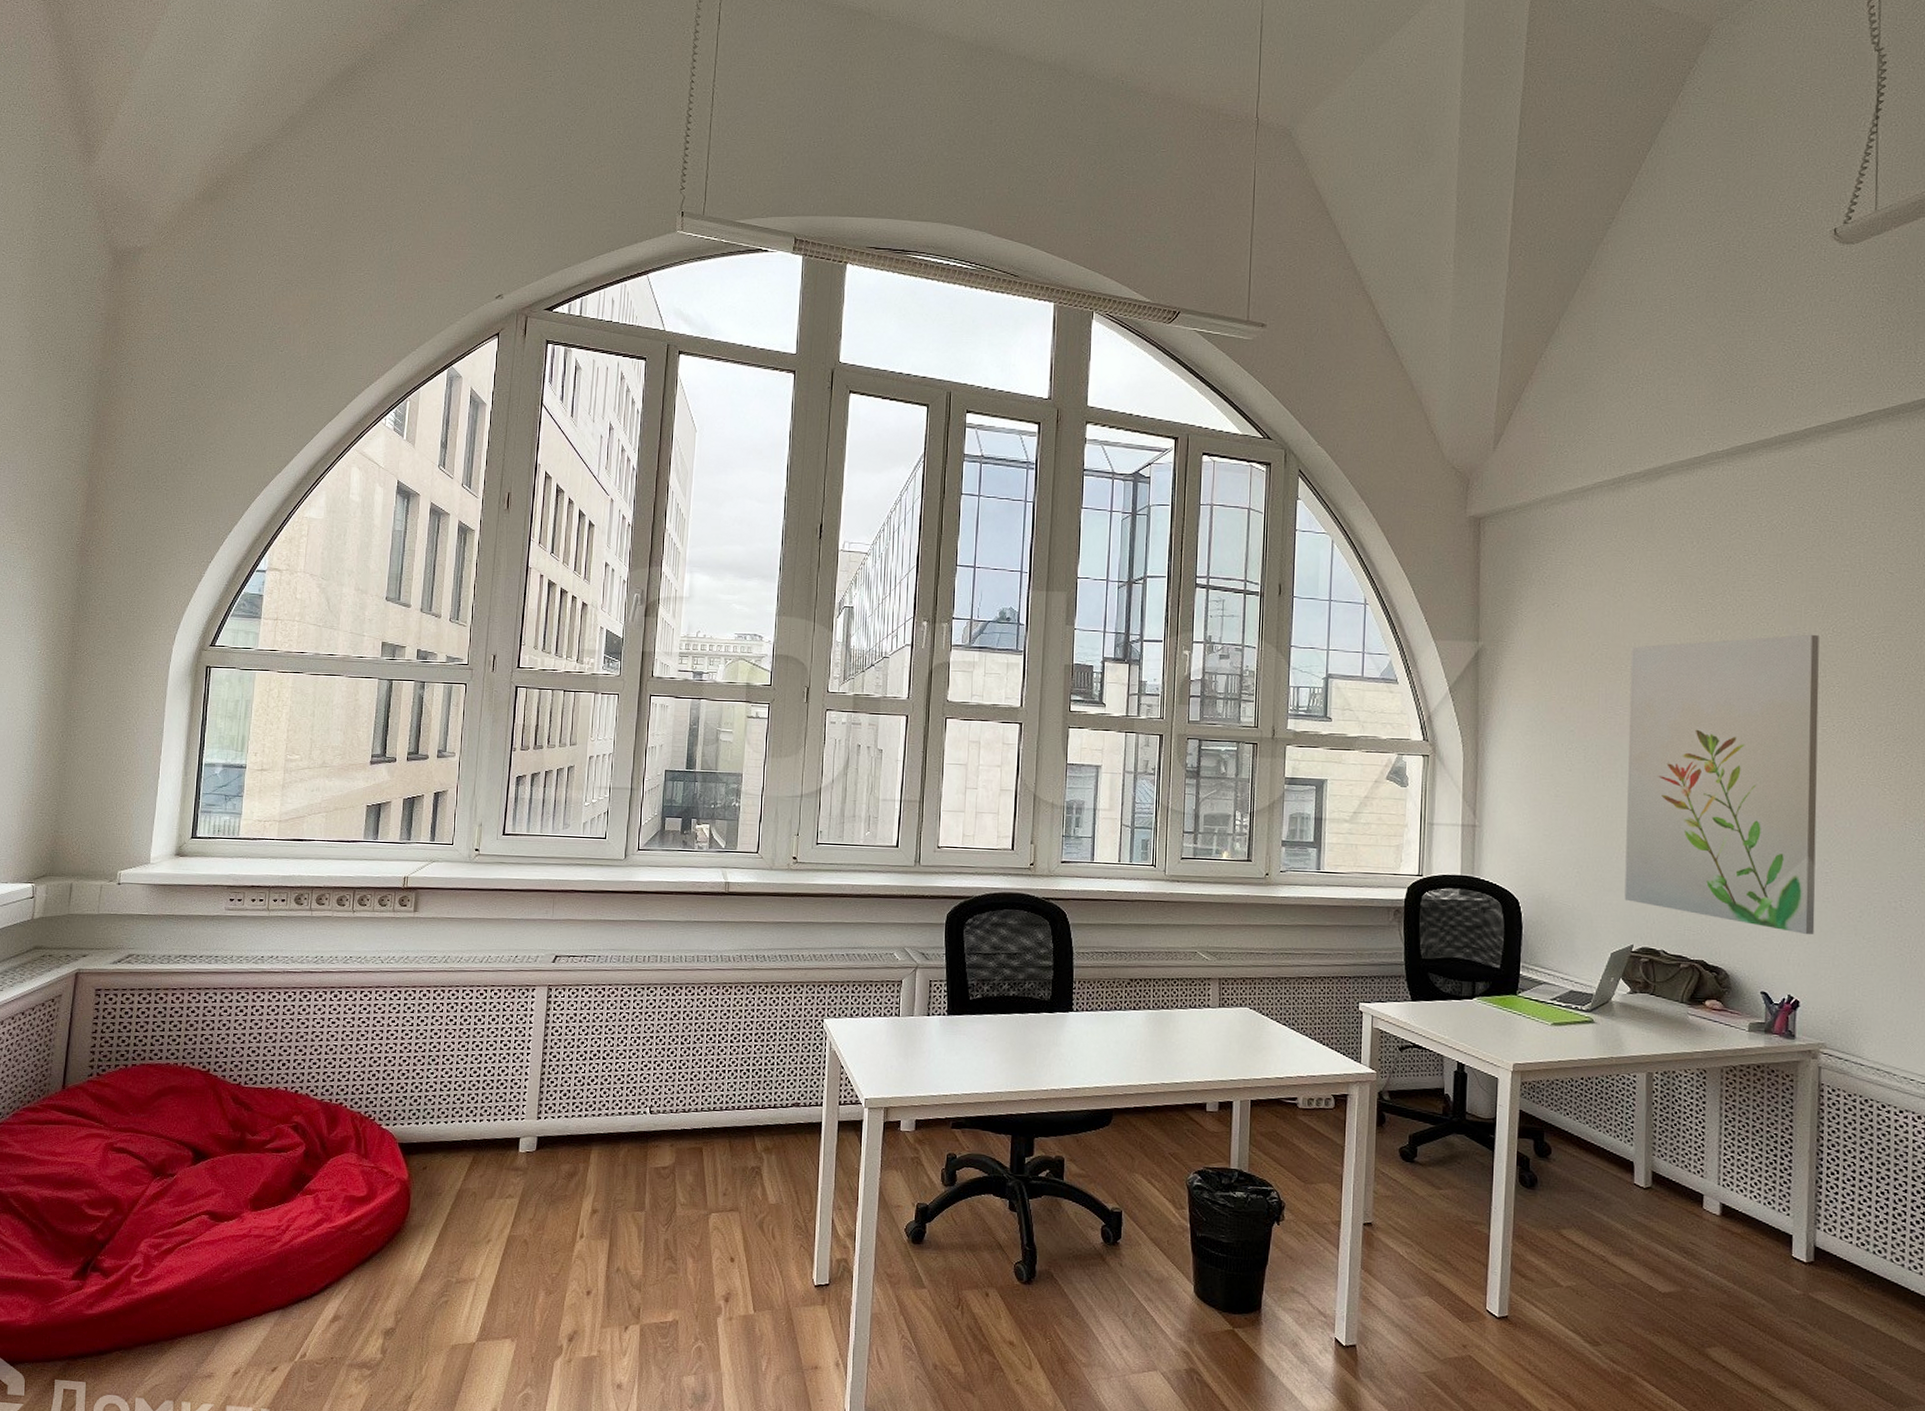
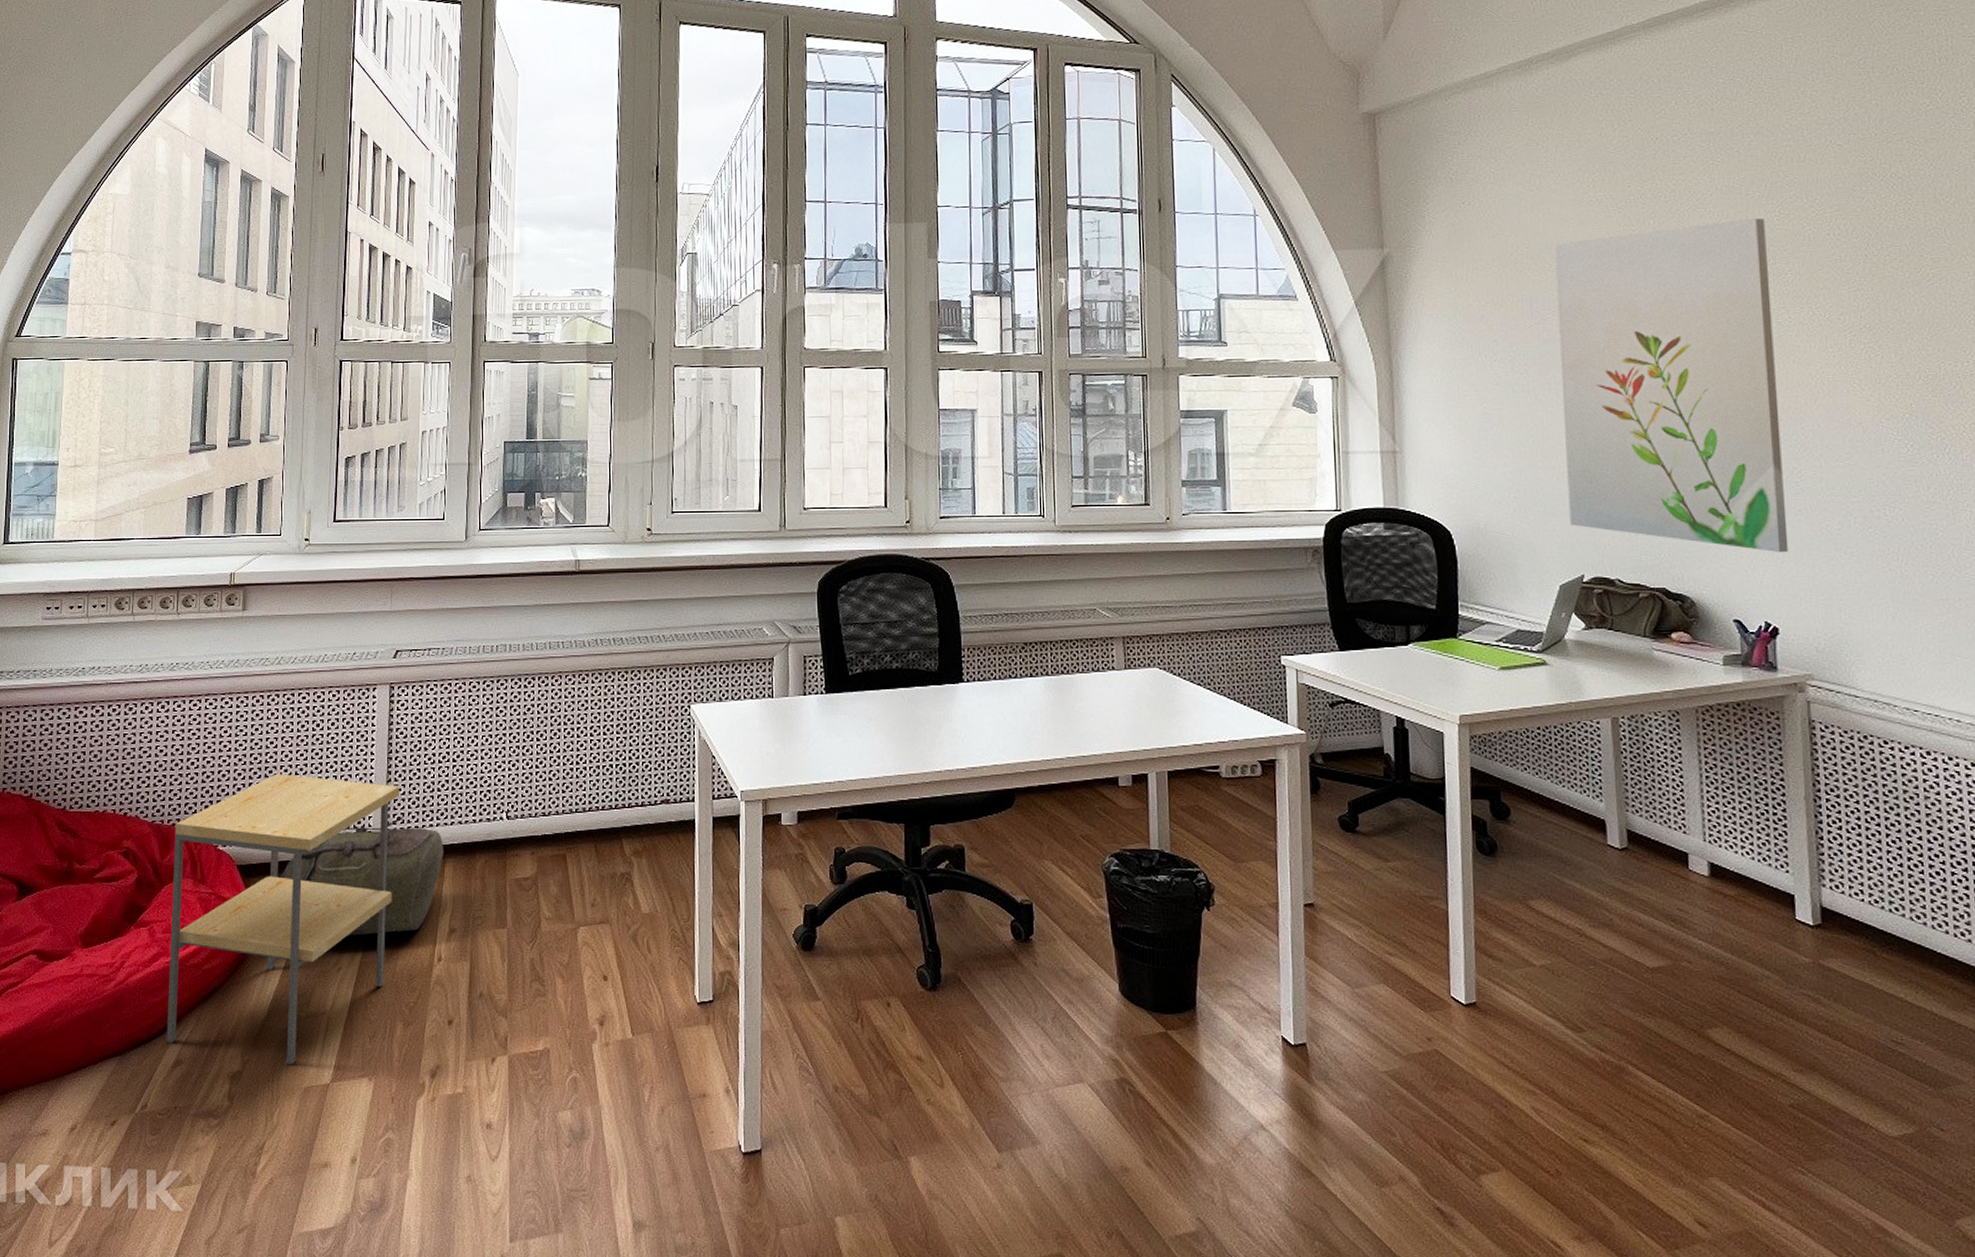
side table: none [326,1062,553,1325] -> present [166,773,400,1066]
backpack: none [440,1107,591,1212] -> present [282,817,444,936]

